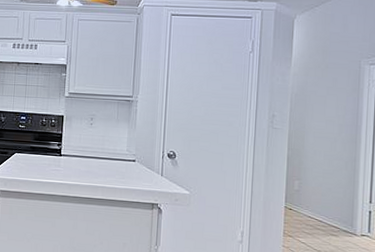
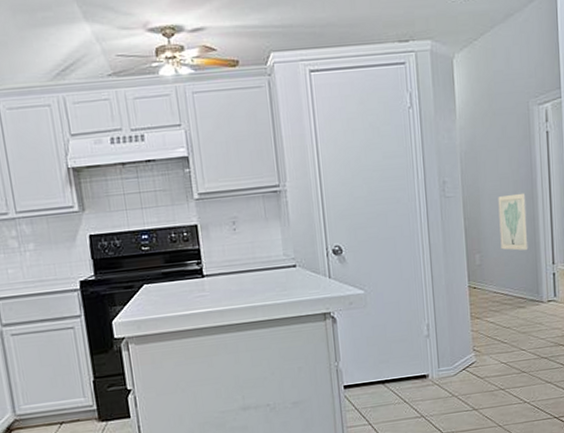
wall art: none [320,135,349,187] -> present [498,192,529,251]

